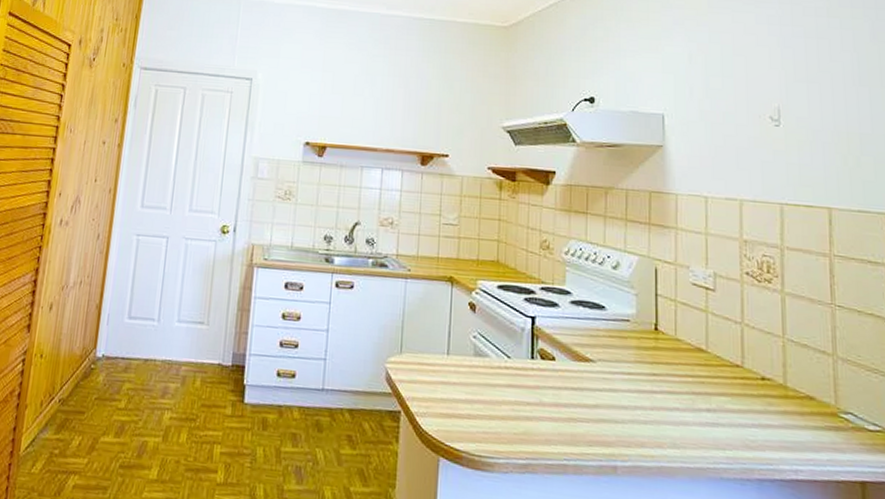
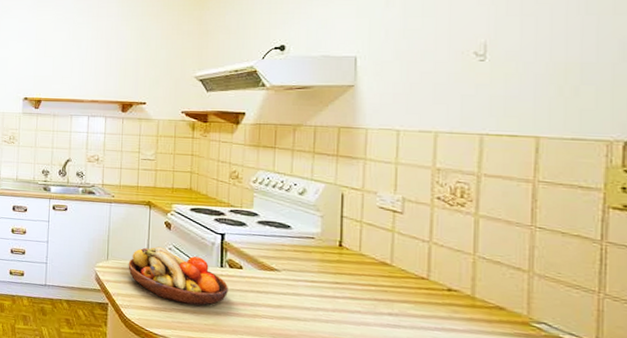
fruit bowl: none [425,334,540,410] -> present [128,246,228,306]

